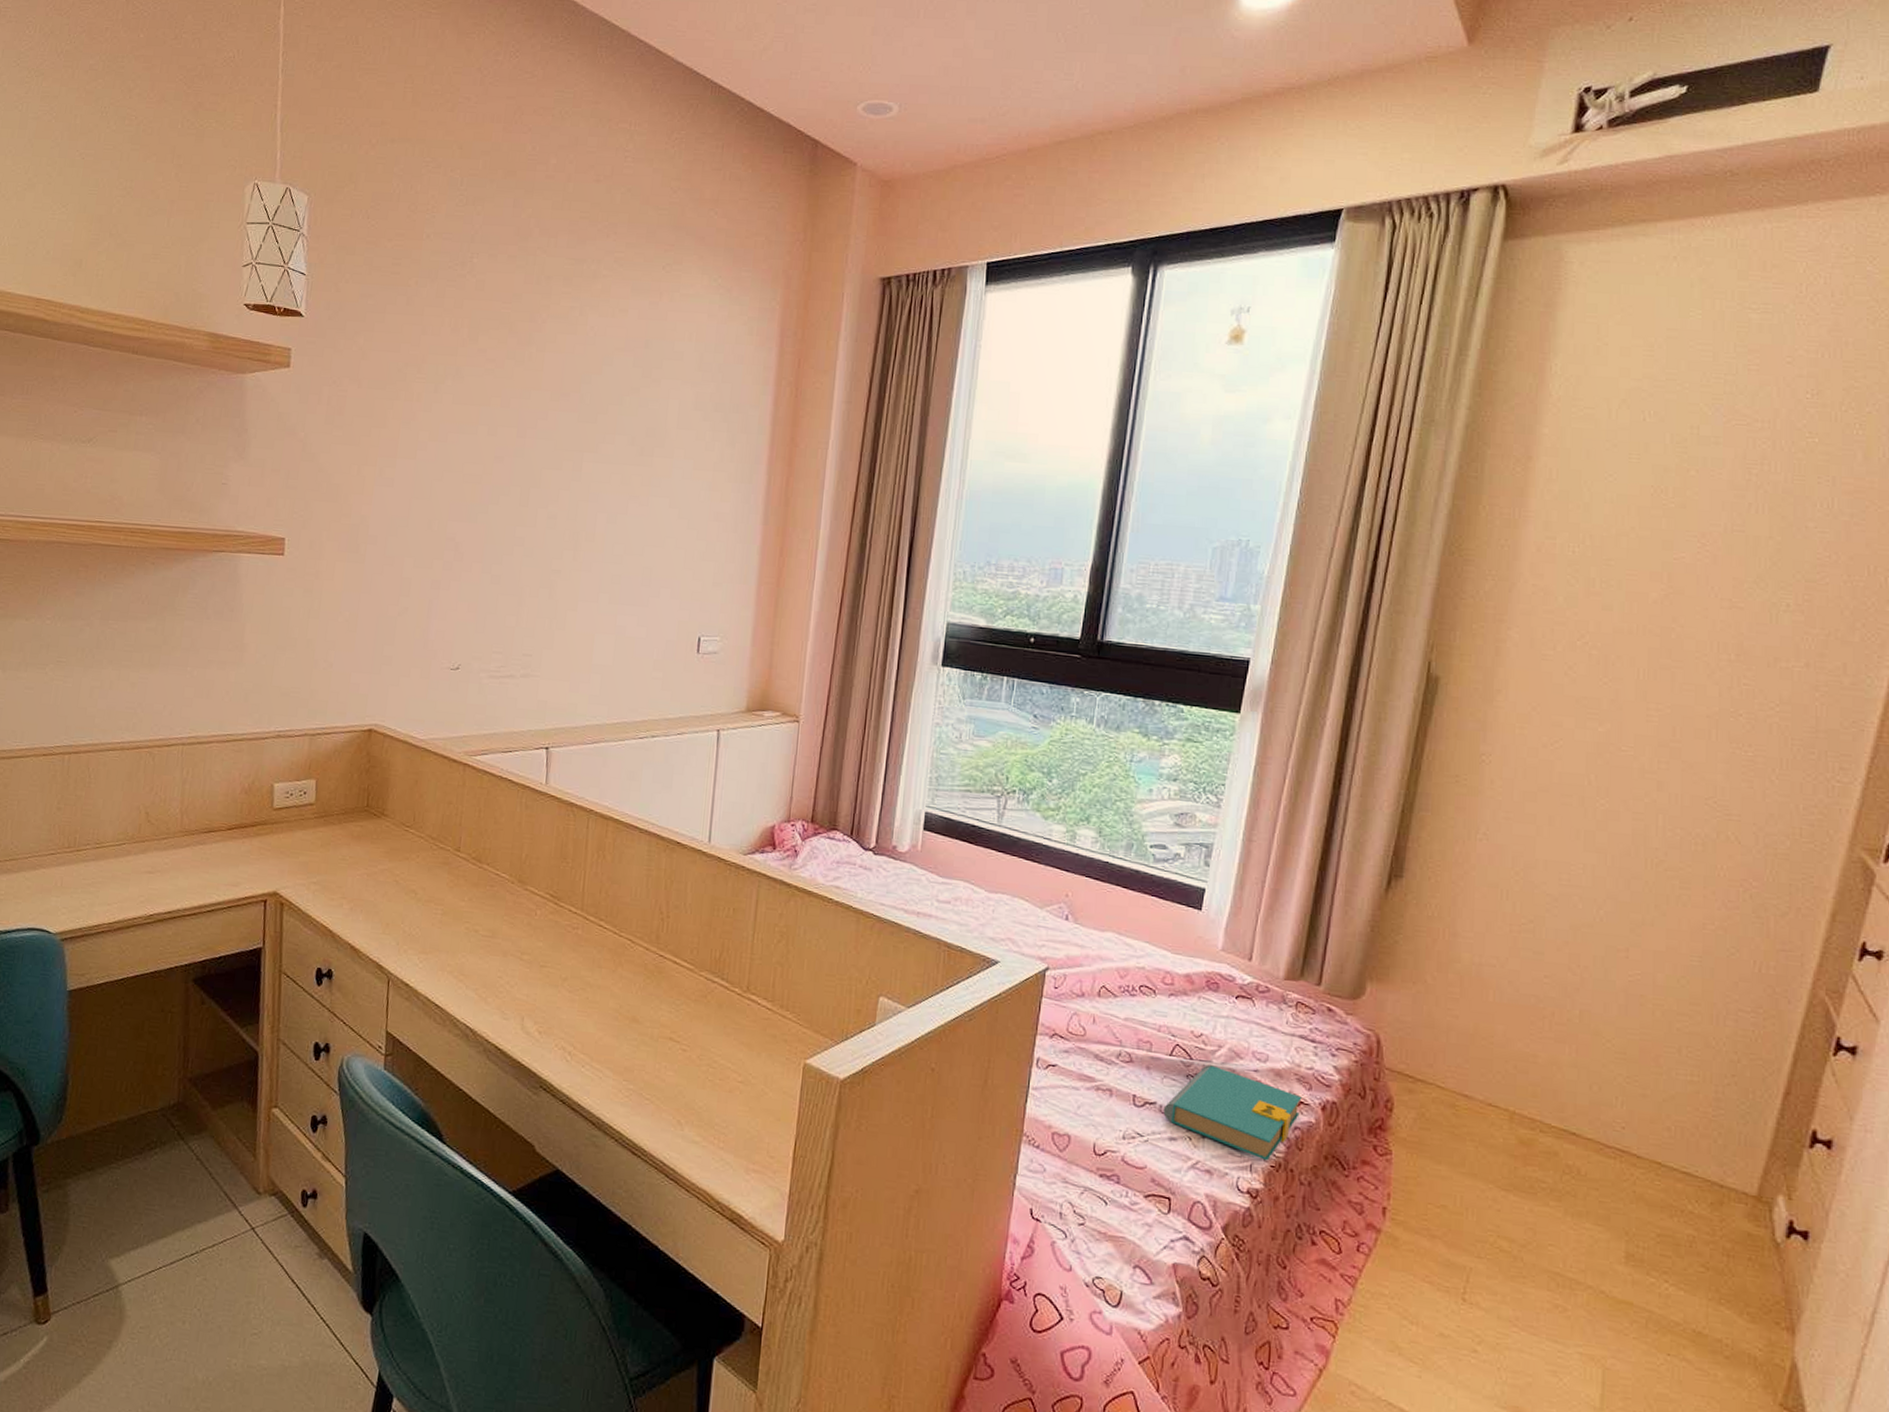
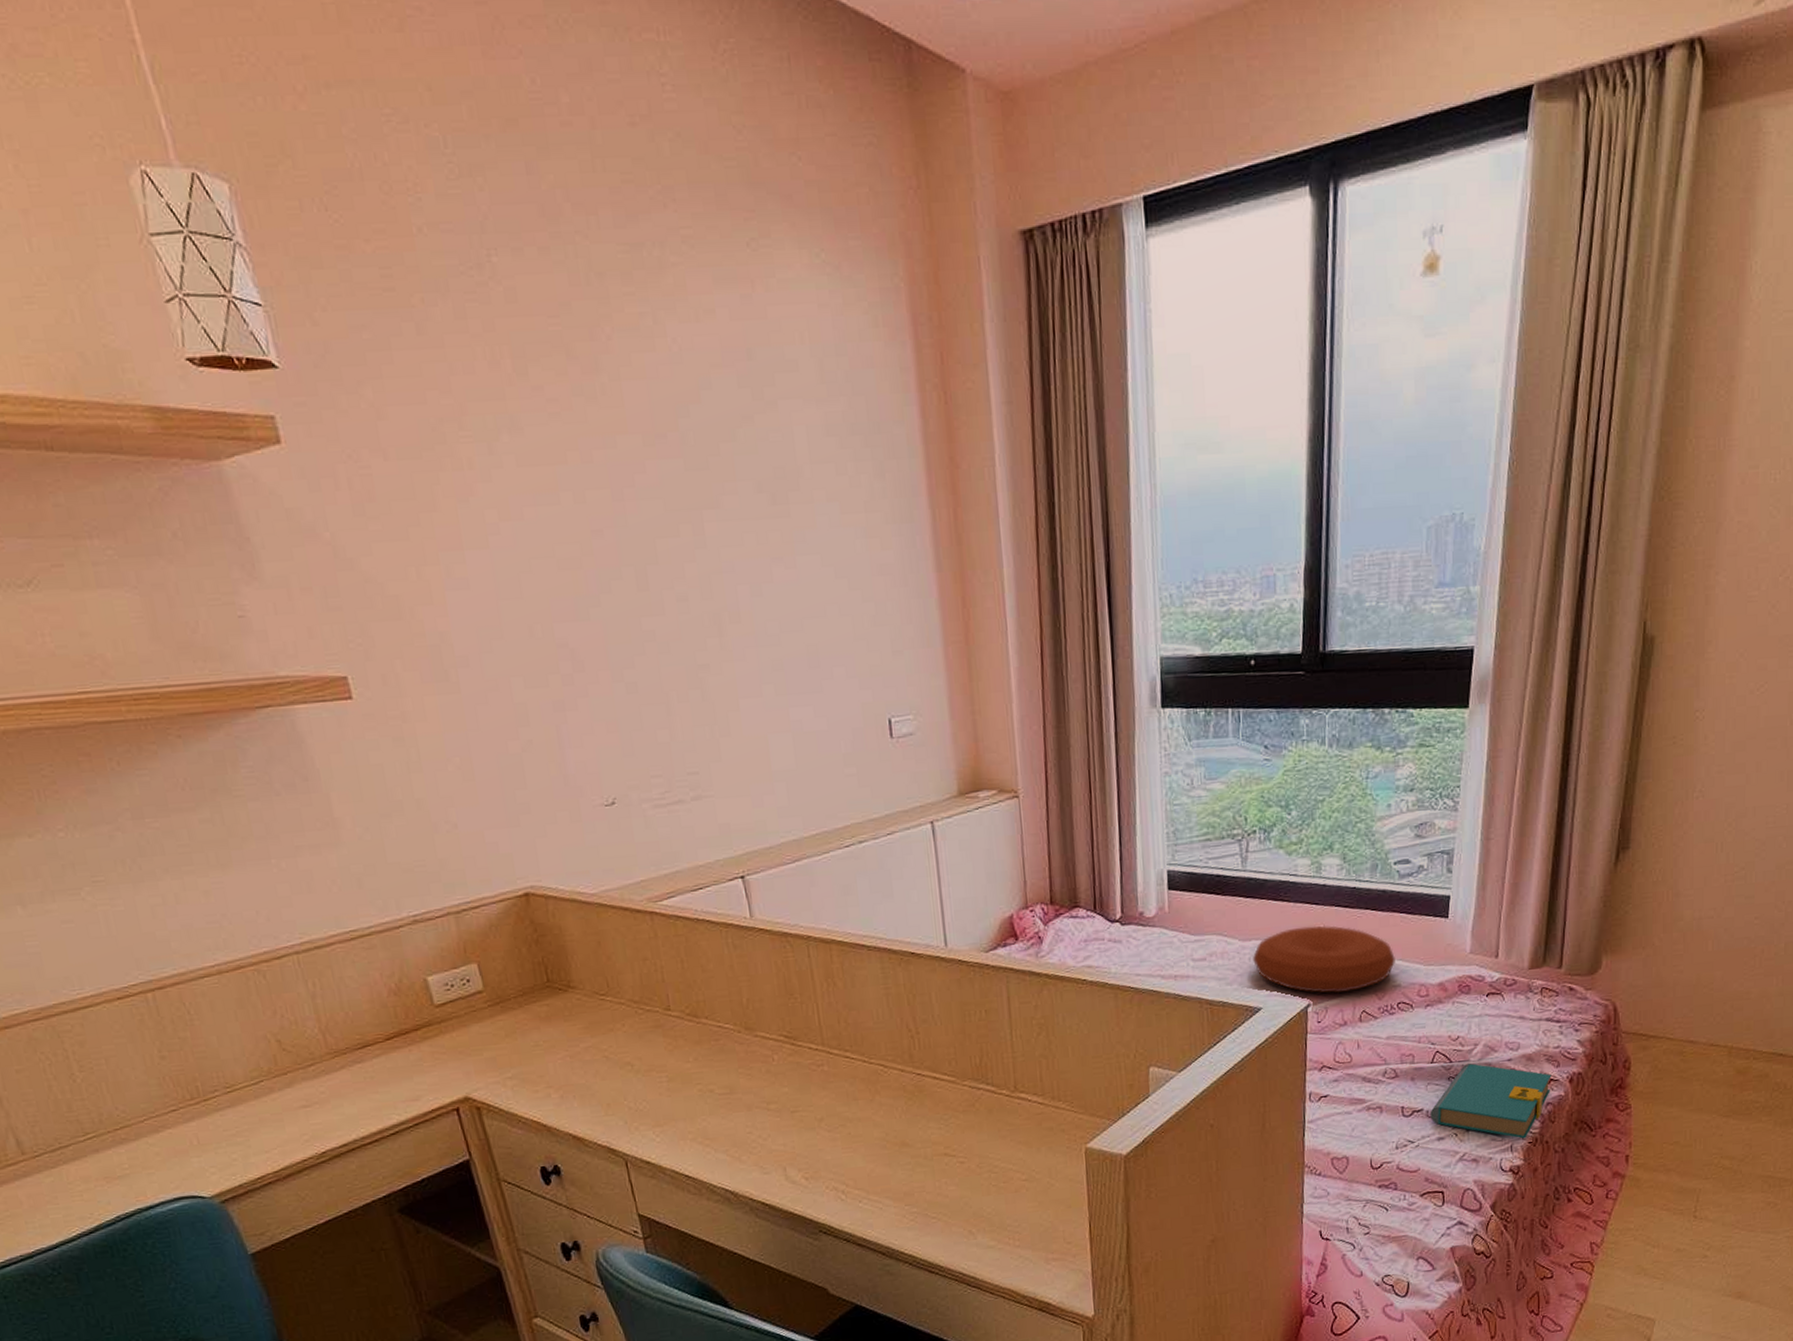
cushion: none [997,889,1142,964] -> present [1253,925,1395,994]

